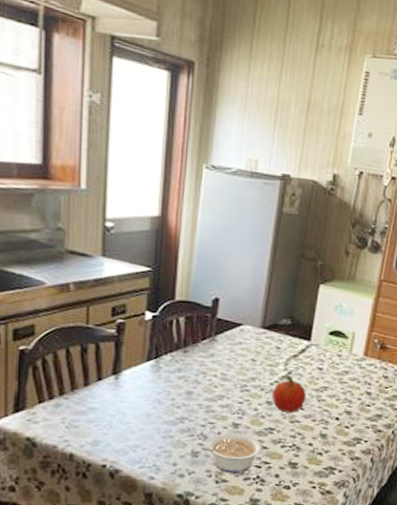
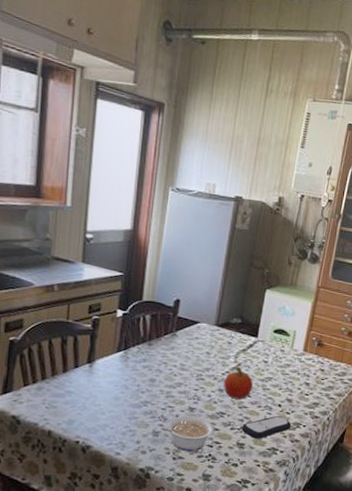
remote control: none [294,431,351,458] -> present [242,416,292,439]

